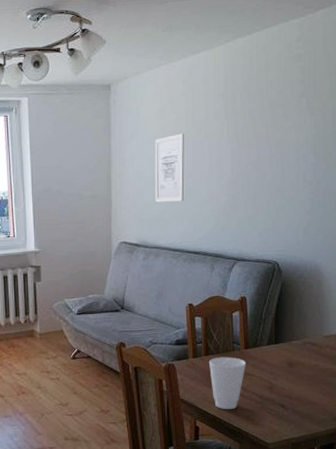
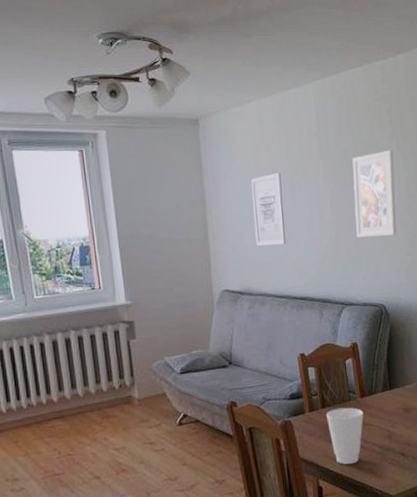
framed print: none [255,108,303,196] -> present [352,149,397,237]

